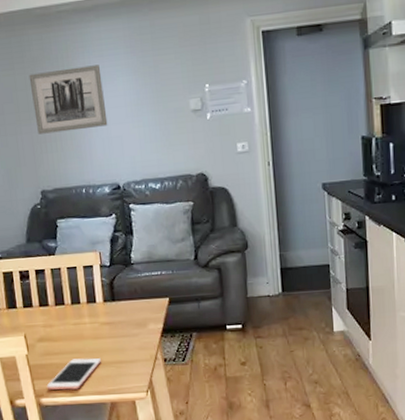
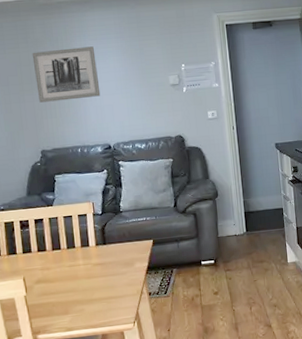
cell phone: present [46,358,101,390] -> none [43,295,93,327]

